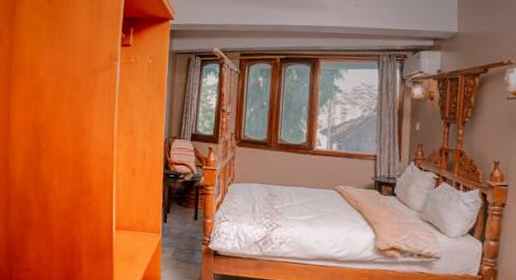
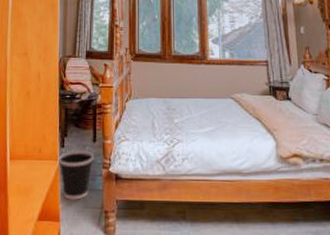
wastebasket: none [160,226,195,270] -> present [58,151,95,200]

